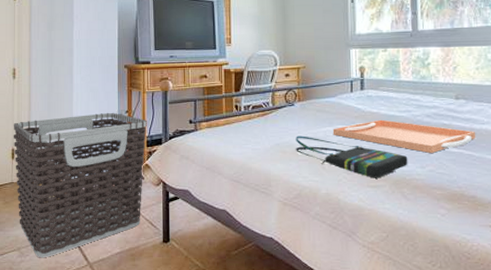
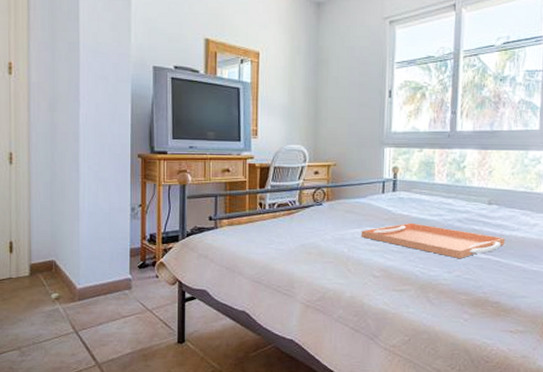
clothes hamper: present [13,112,147,257] -> none [10,205,162,357]
tote bag: present [296,135,408,178] -> none [322,237,436,282]

